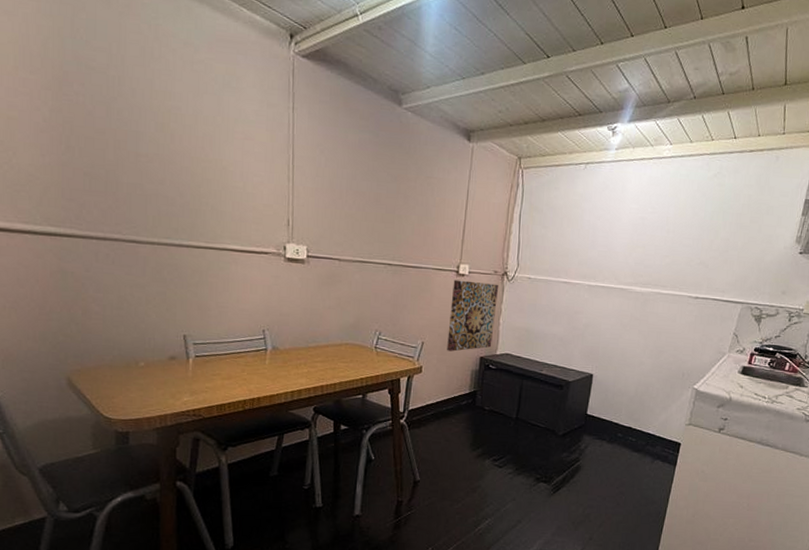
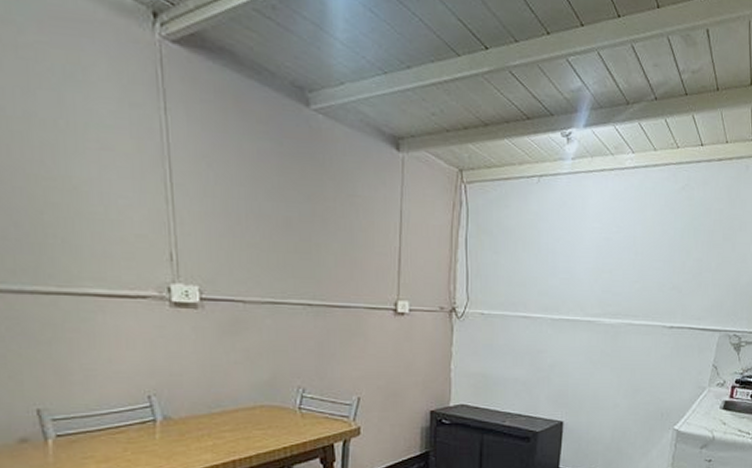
wall art: present [447,280,498,352] -> none [389,320,446,407]

